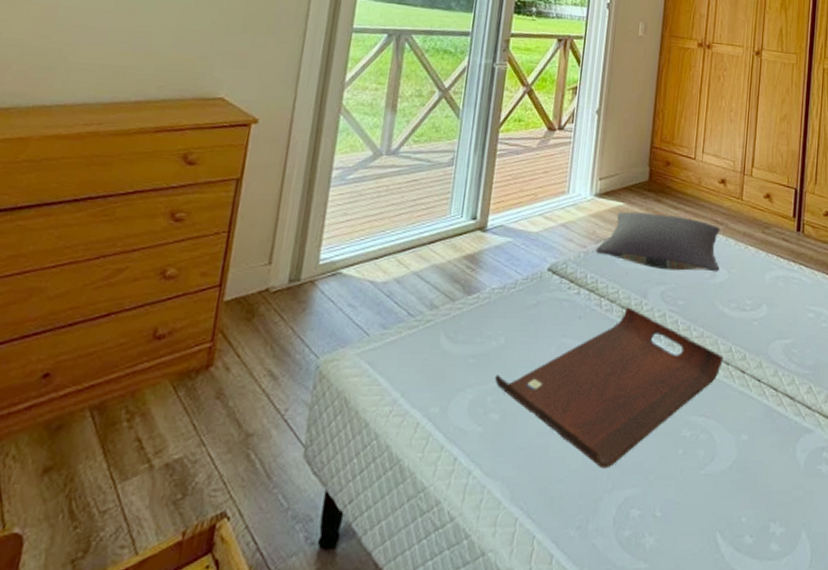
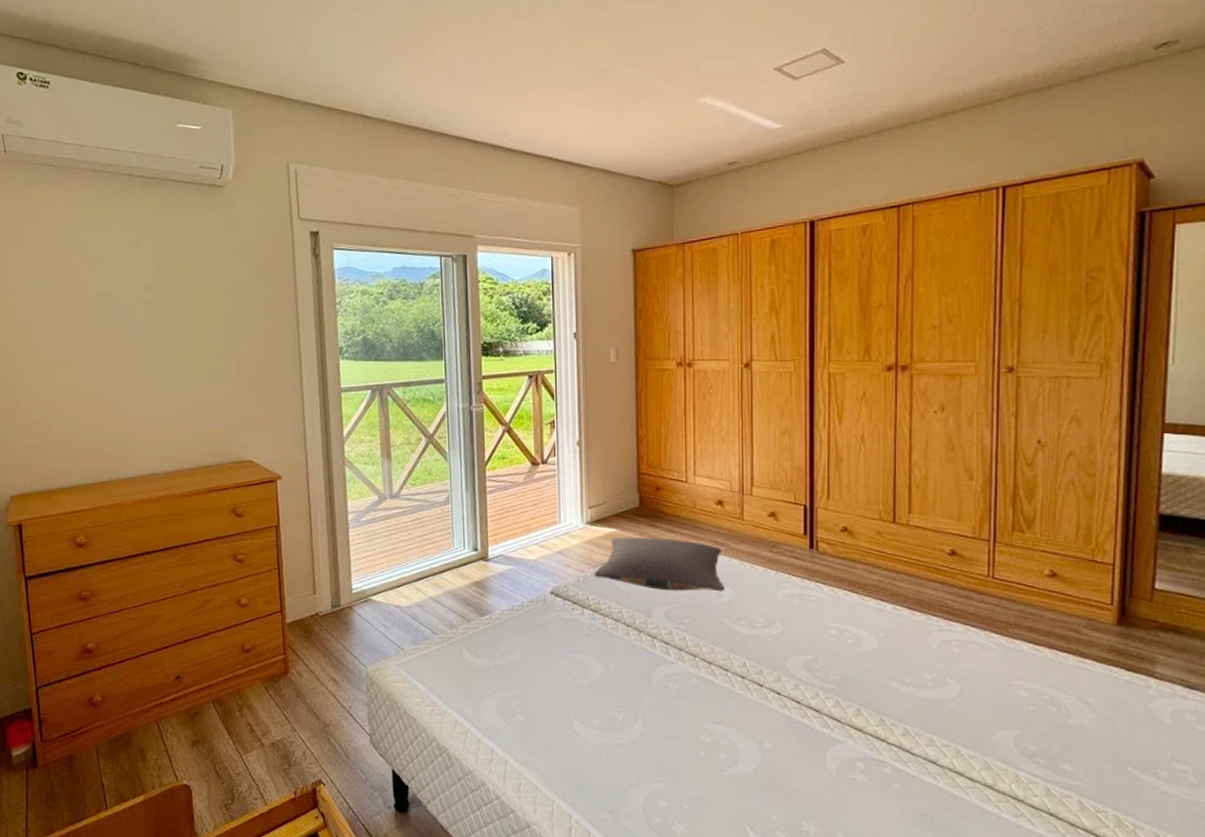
serving tray: present [494,307,723,469] -> none [515,625,738,765]

